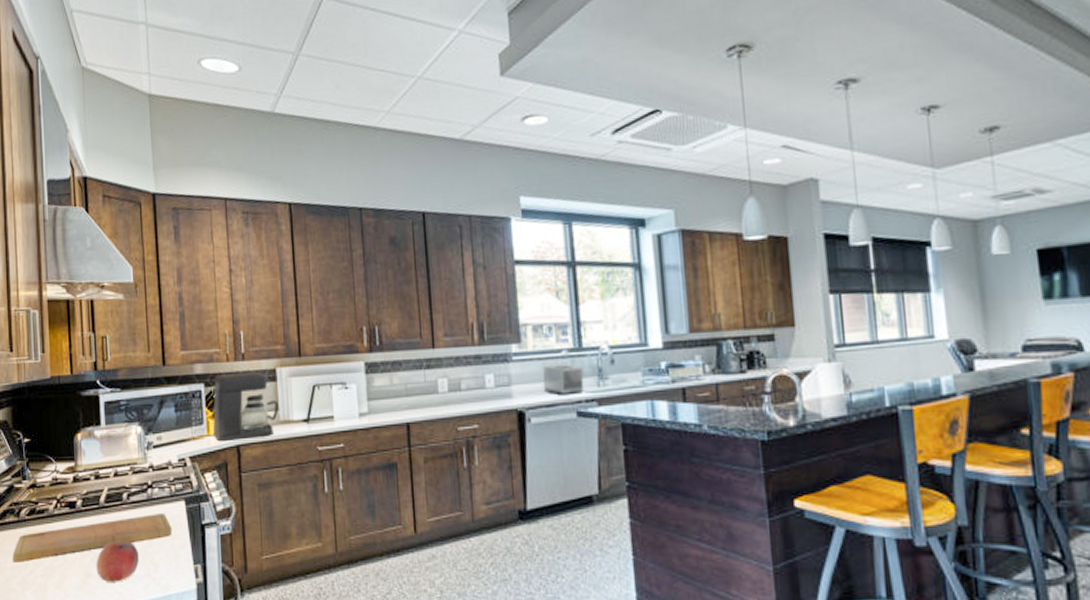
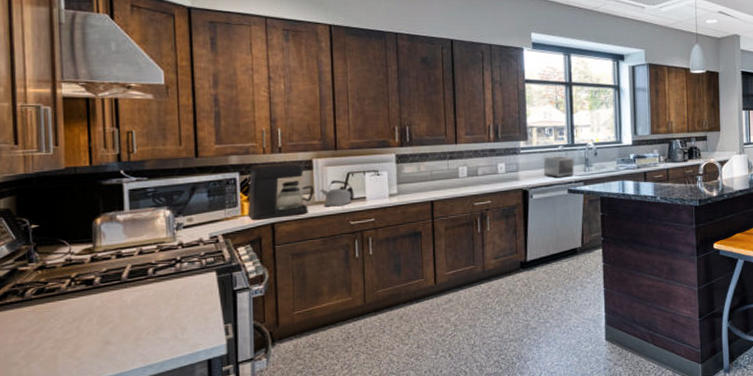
cutting board: present [13,512,172,563] -> none [15,283,202,339]
fruit: present [96,542,139,582] -> none [116,310,165,347]
kettle: none [284,394,321,428] -> present [319,180,354,207]

